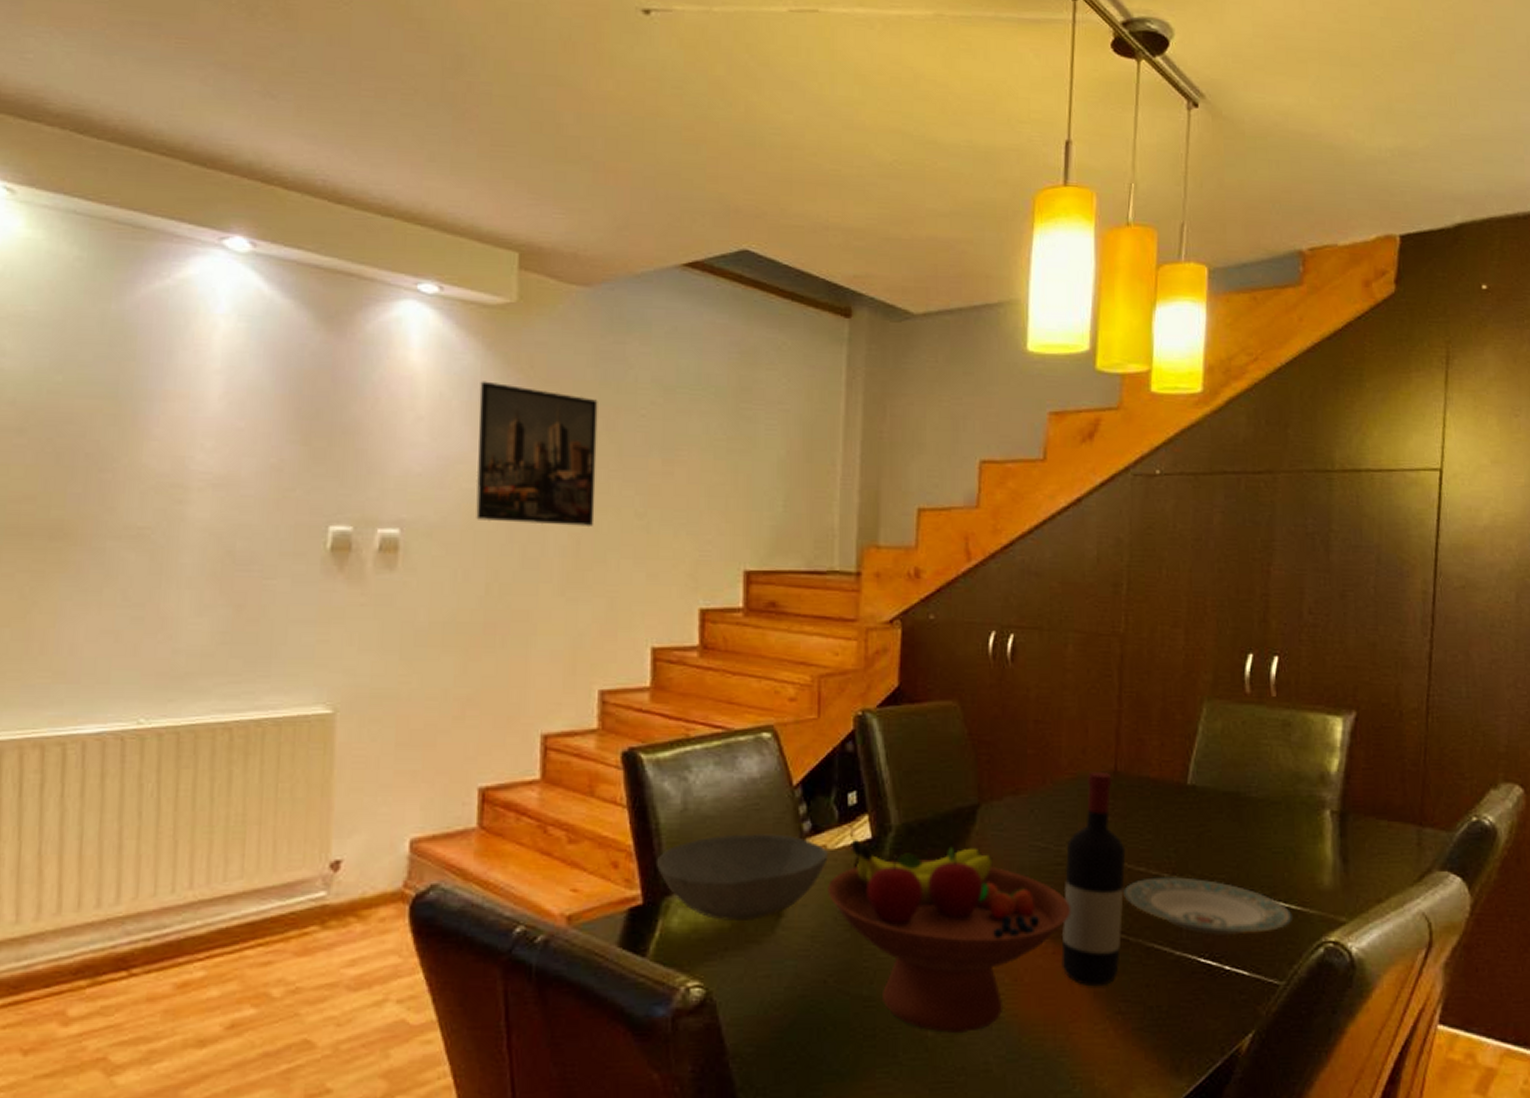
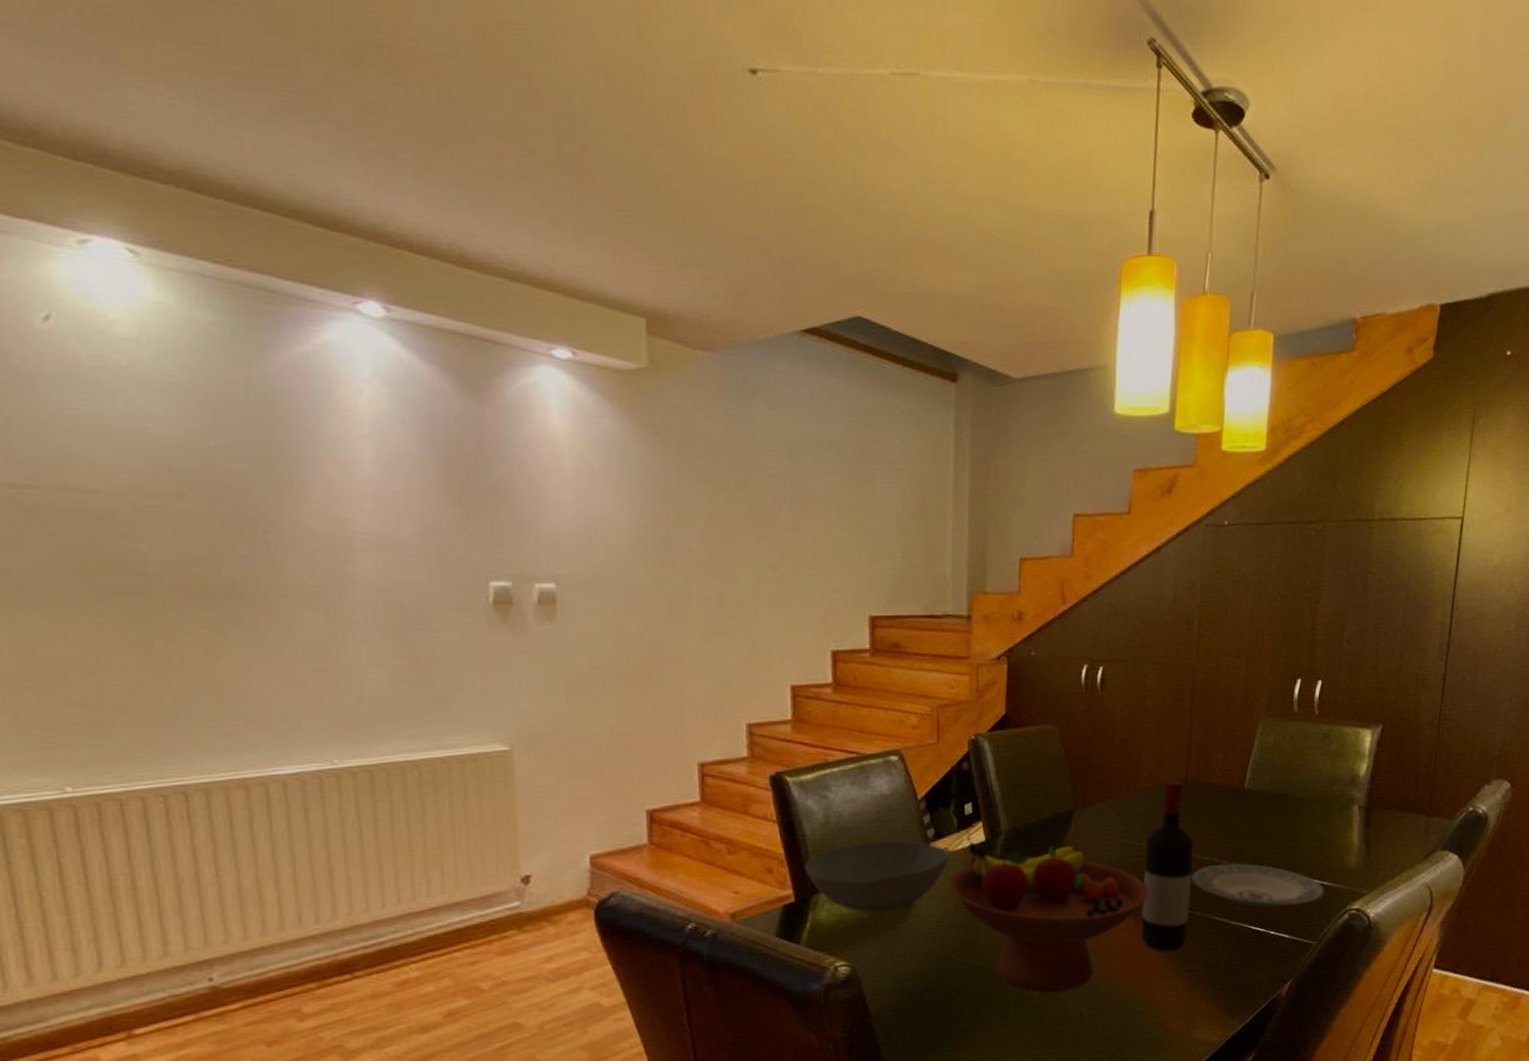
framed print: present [476,381,598,528] -> none [619,444,733,580]

